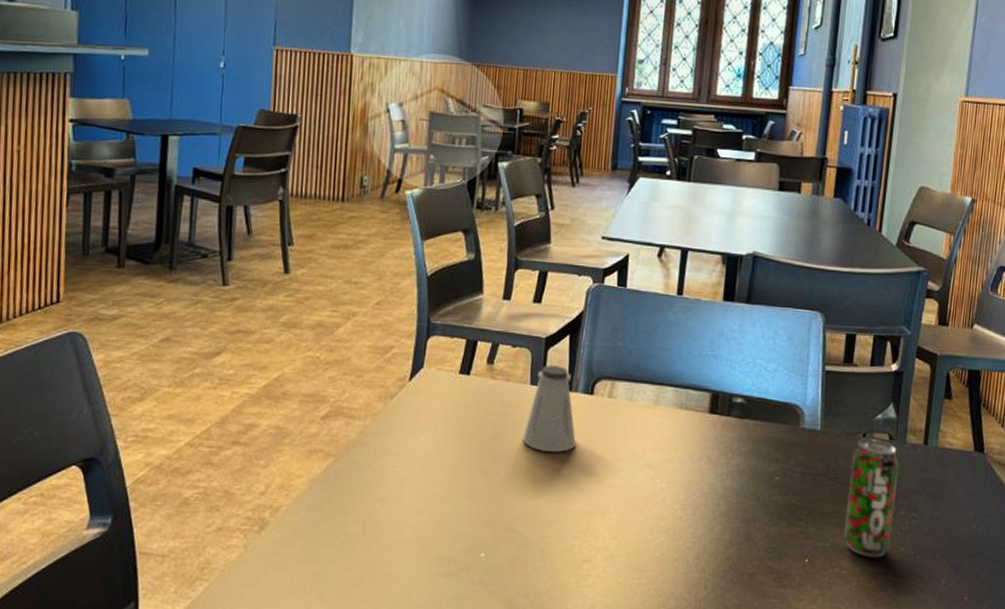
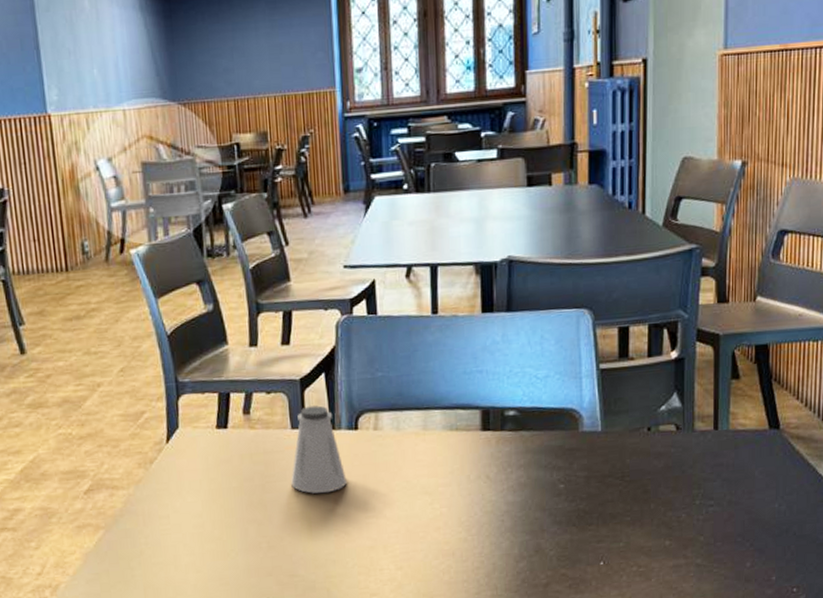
beverage can: present [844,437,900,558] -> none [637,431,690,552]

